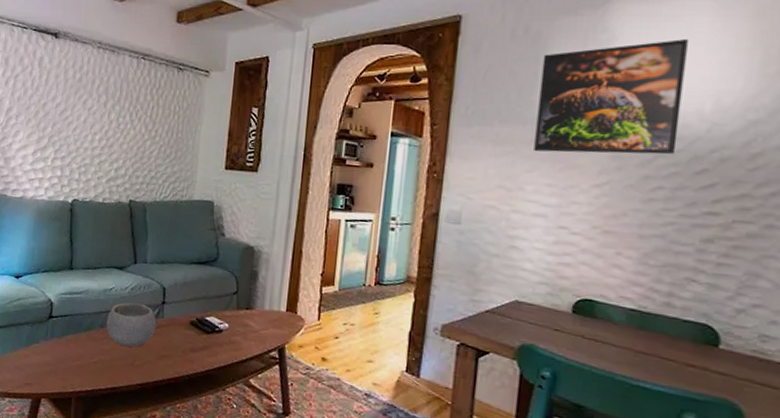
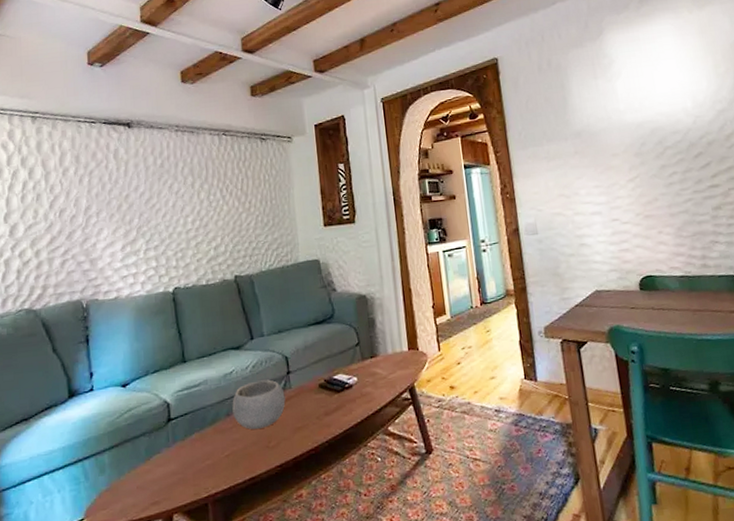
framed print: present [534,39,688,155] -> none [566,56,677,161]

